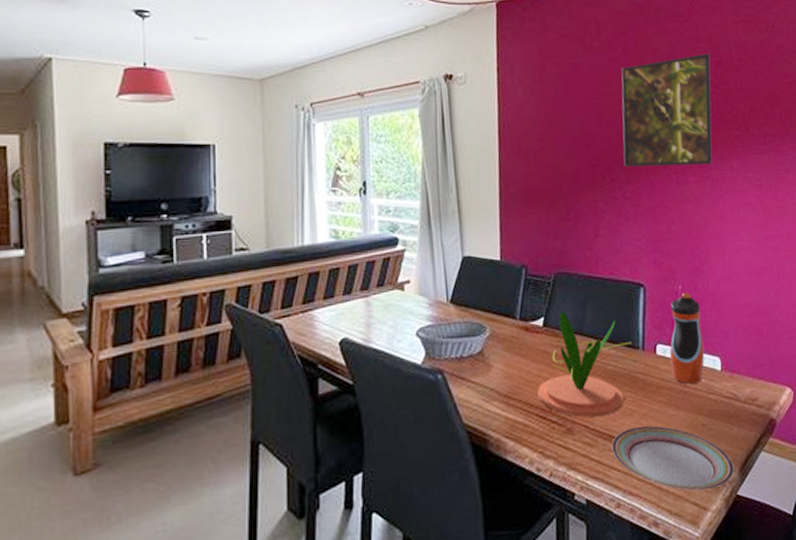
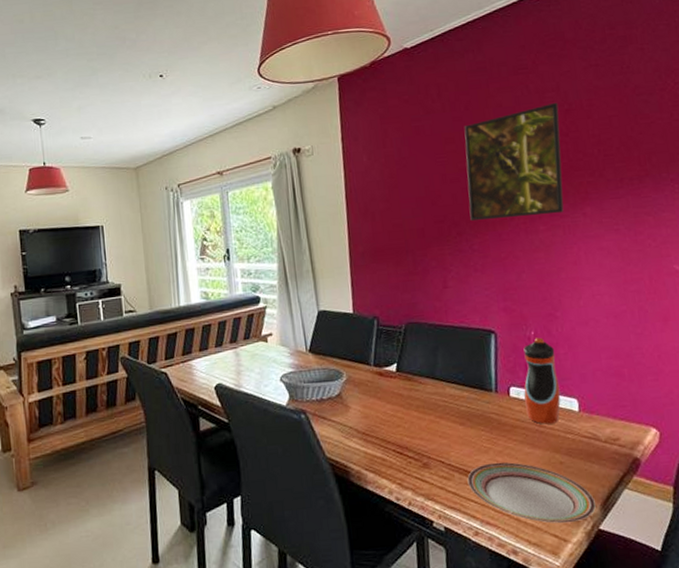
plant: present [537,311,631,417] -> none [393,357,484,454]

